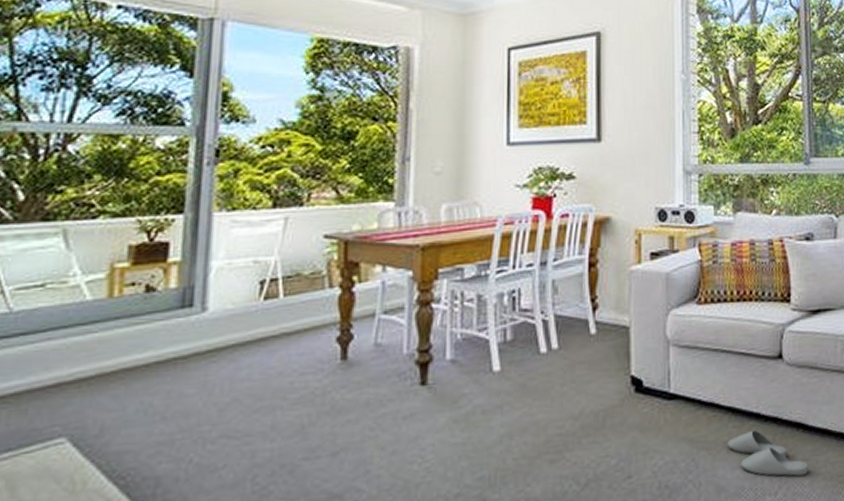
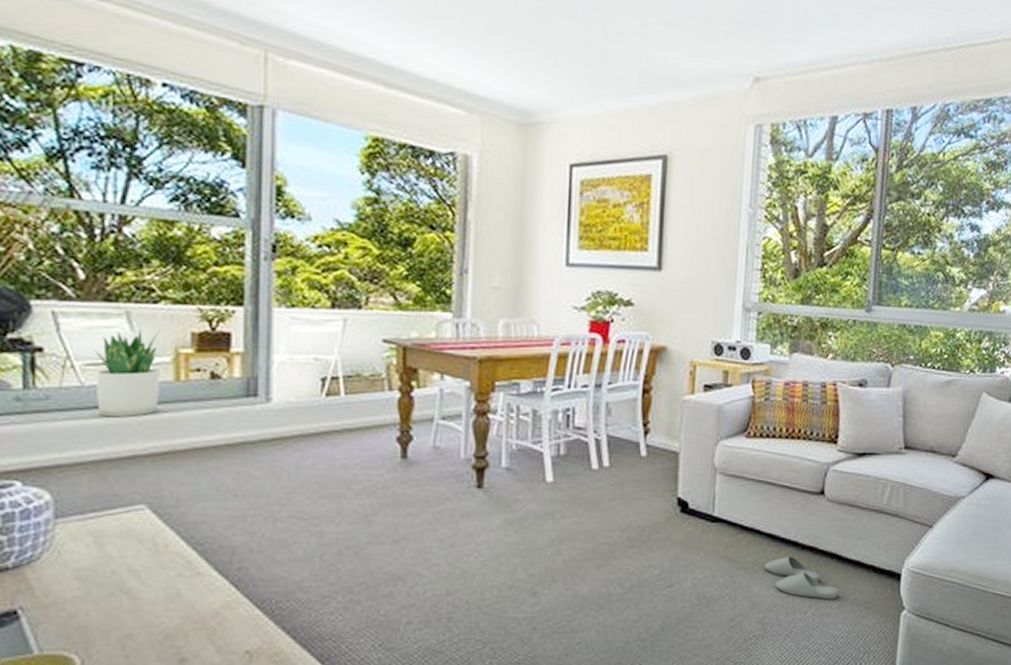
planter: none [24,246,96,344] -> present [95,328,160,418]

